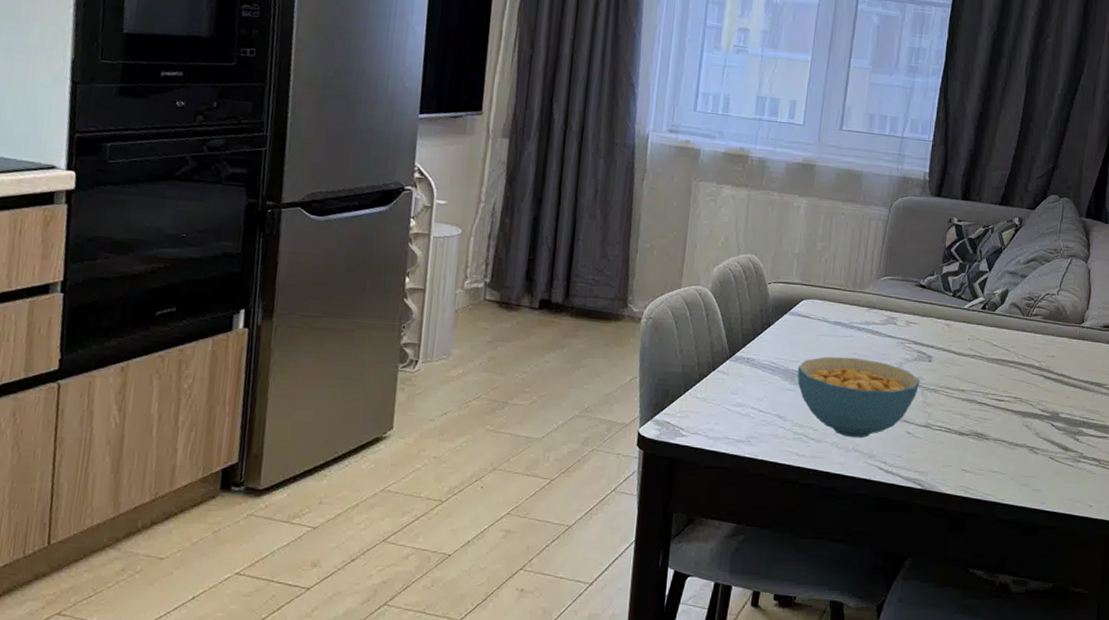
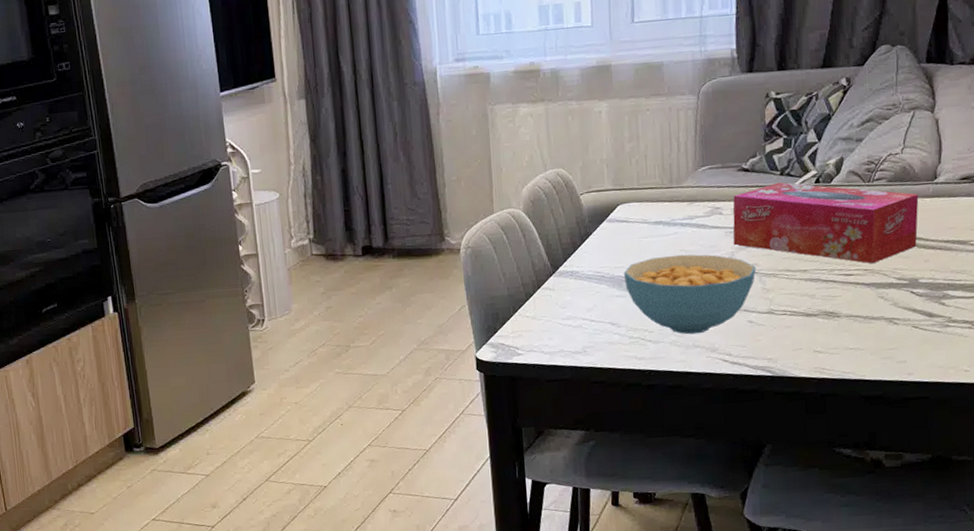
tissue box: none [902,303,1068,393] -> present [733,182,919,264]

